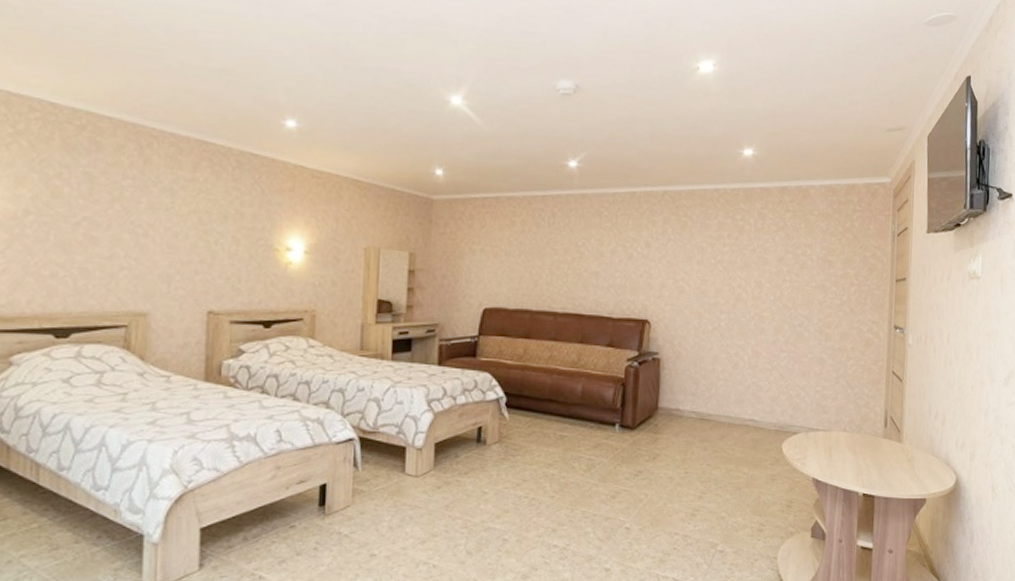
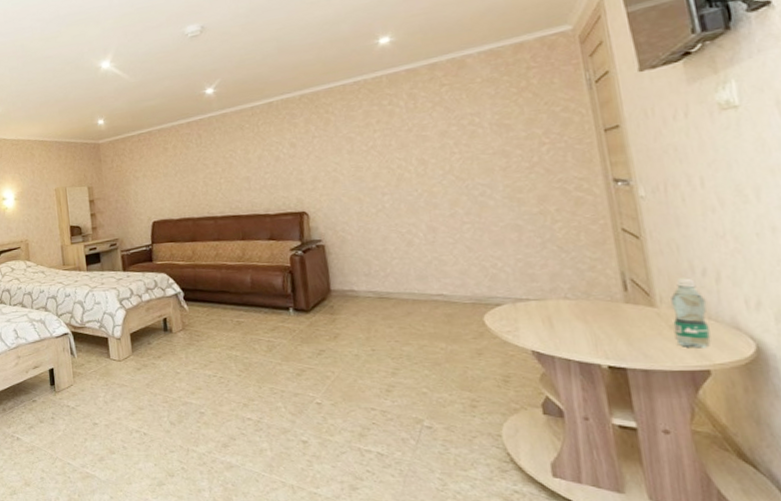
bottle: none [910,419,934,480] -> present [670,277,712,349]

